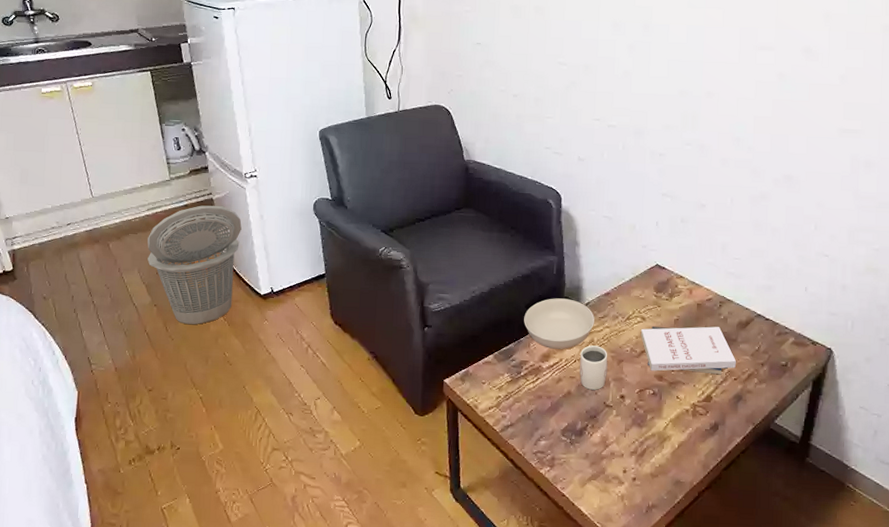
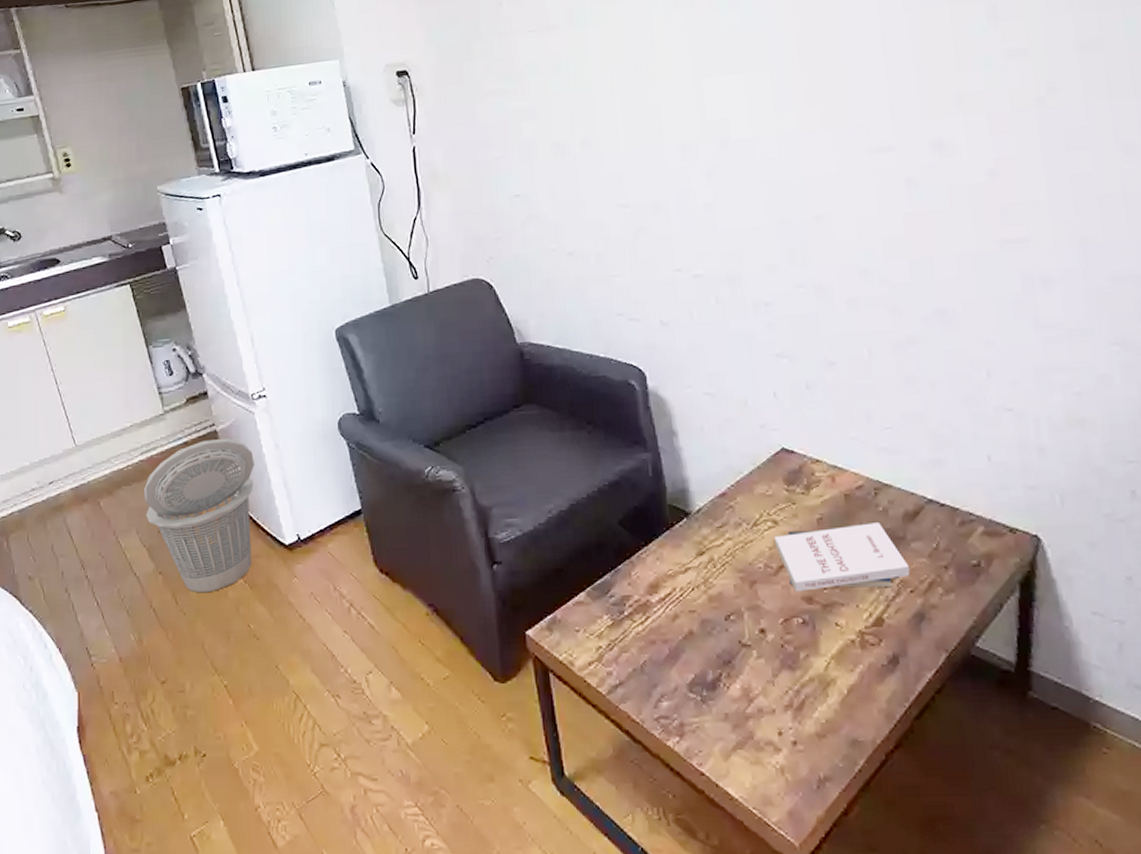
bowl: present [524,298,594,350] -> none [618,507,711,576]
mug: present [579,345,608,390] -> none [698,565,738,626]

